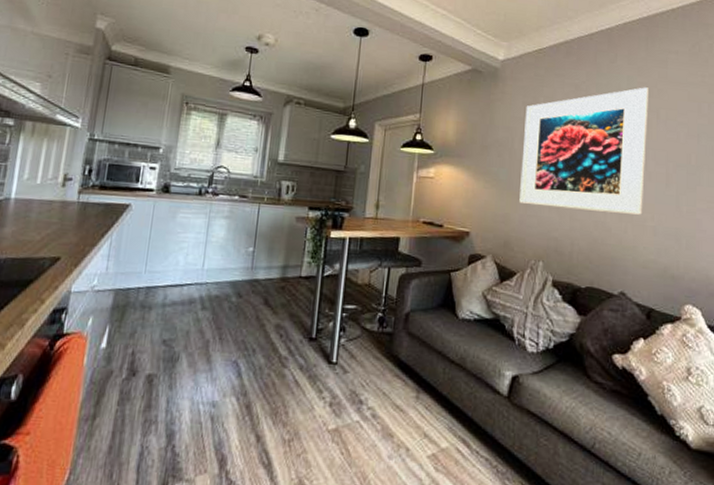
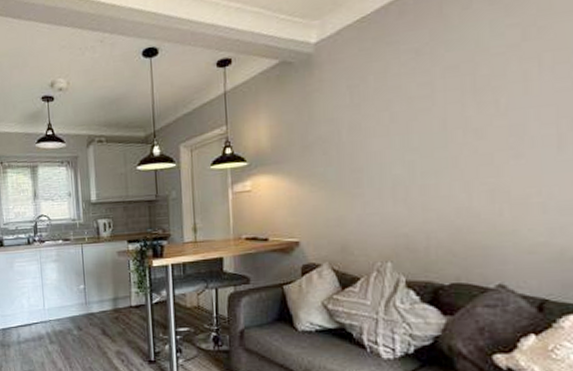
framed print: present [519,87,648,215] -> none [351,28,525,202]

